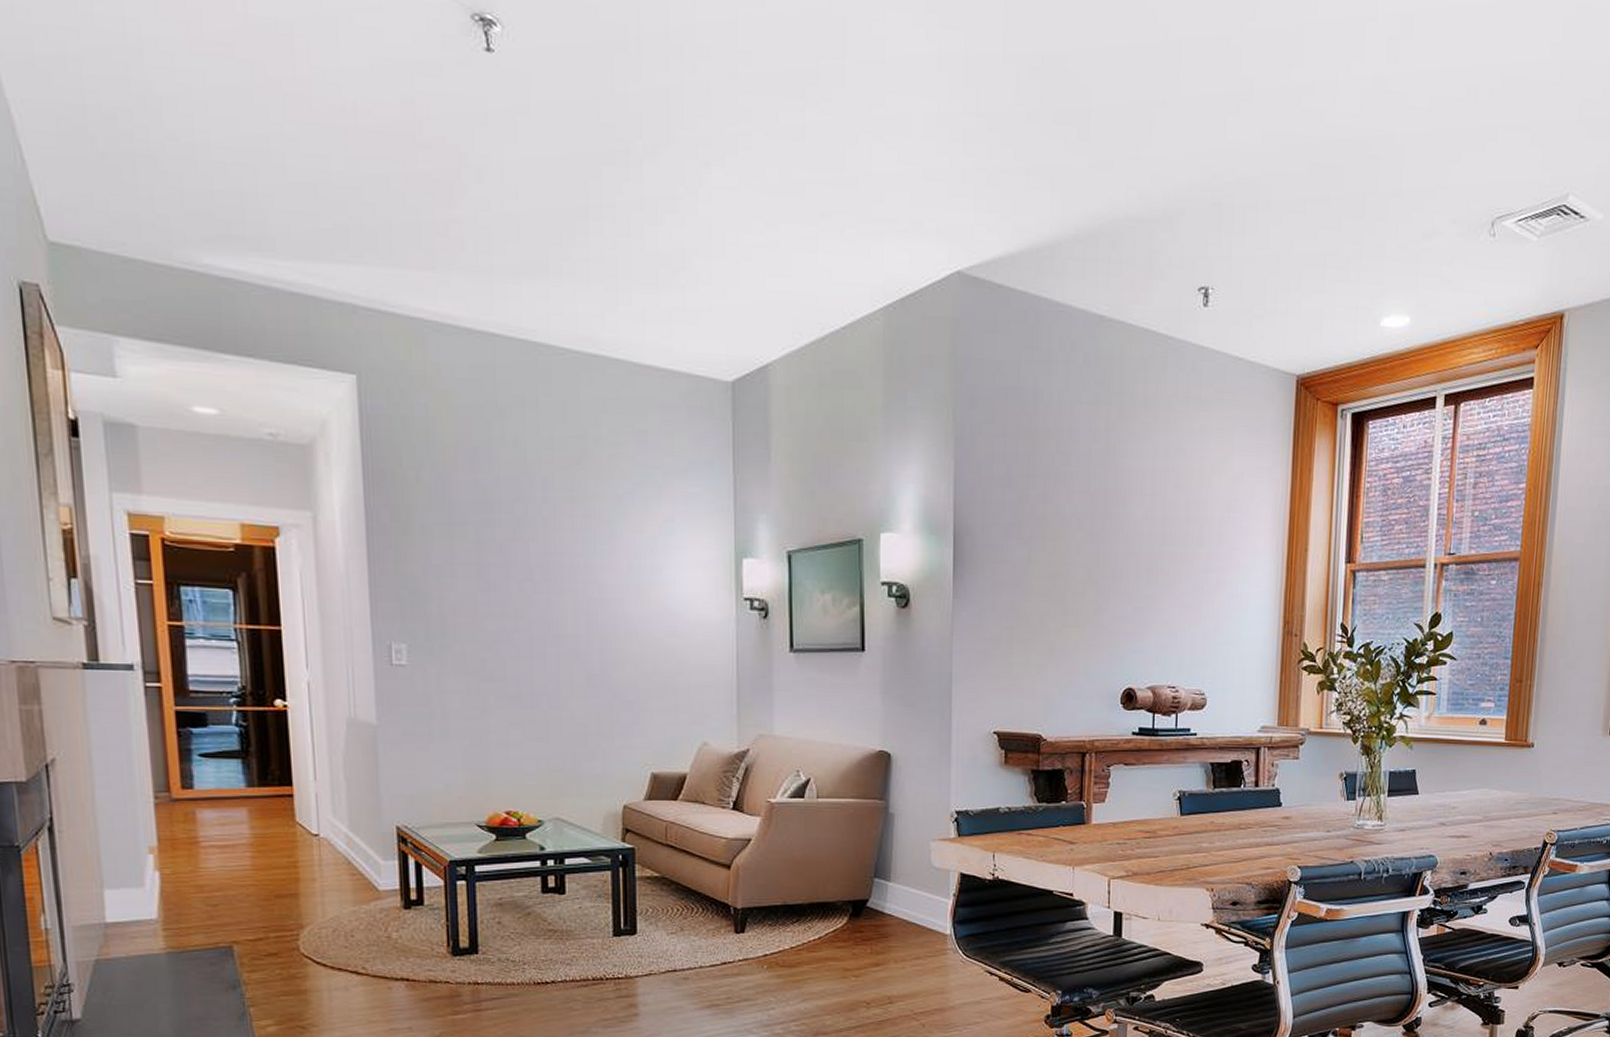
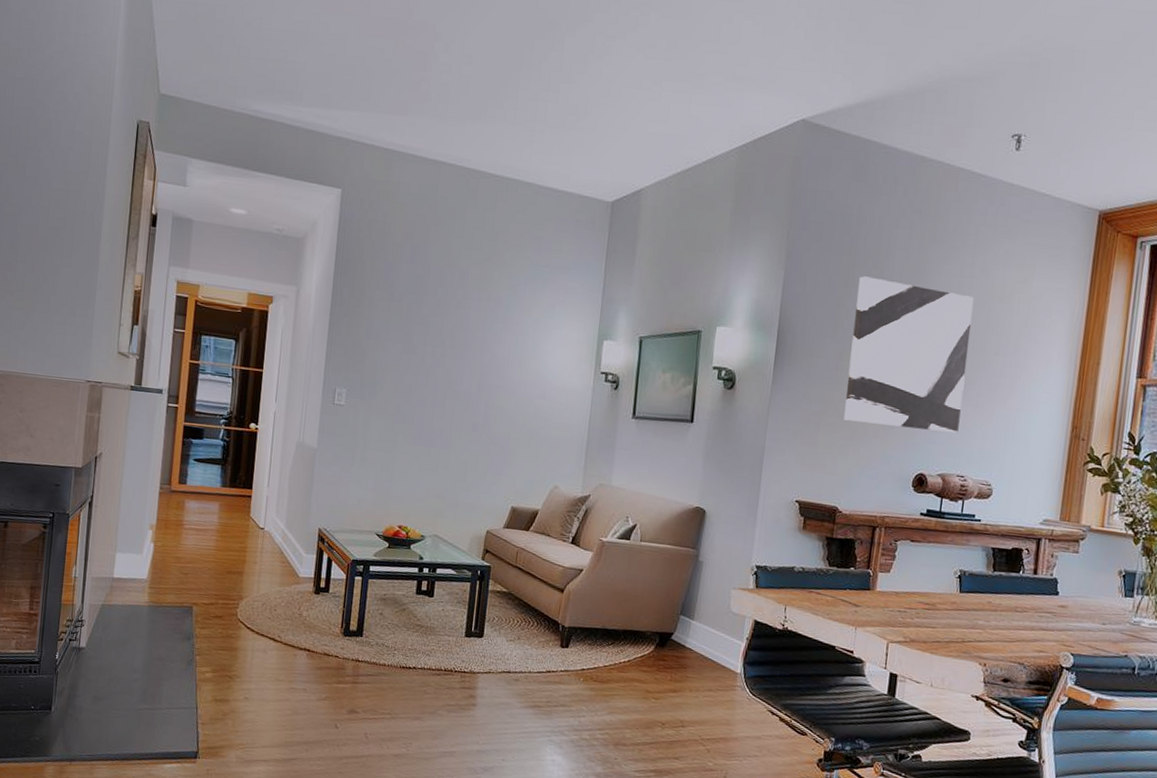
wall art: none [1038,463,1171,639] -> present [844,276,974,433]

